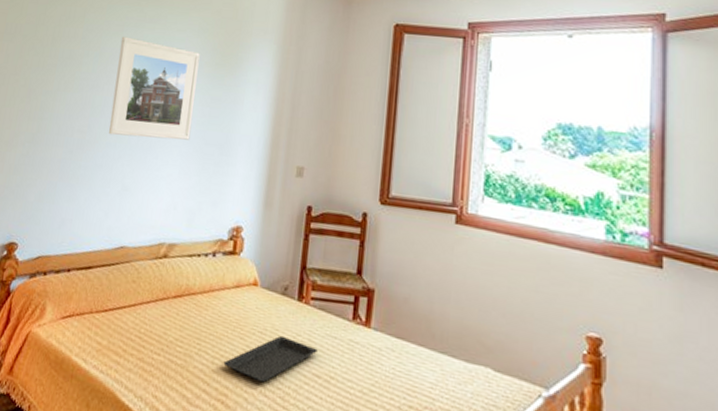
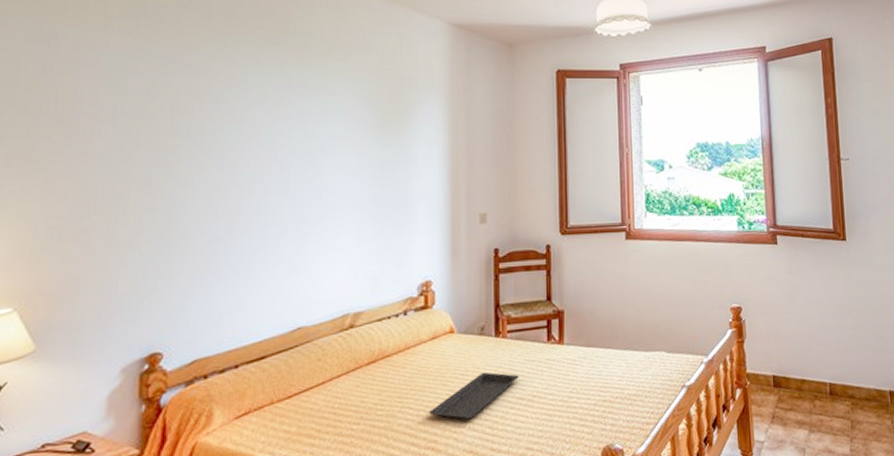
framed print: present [108,36,200,140] -> none [263,105,363,214]

